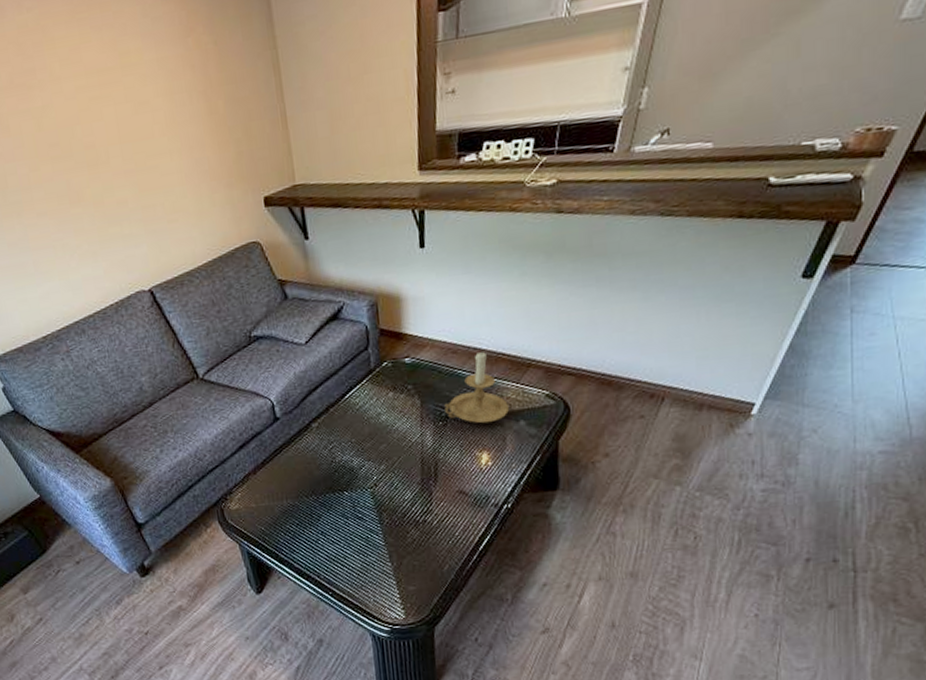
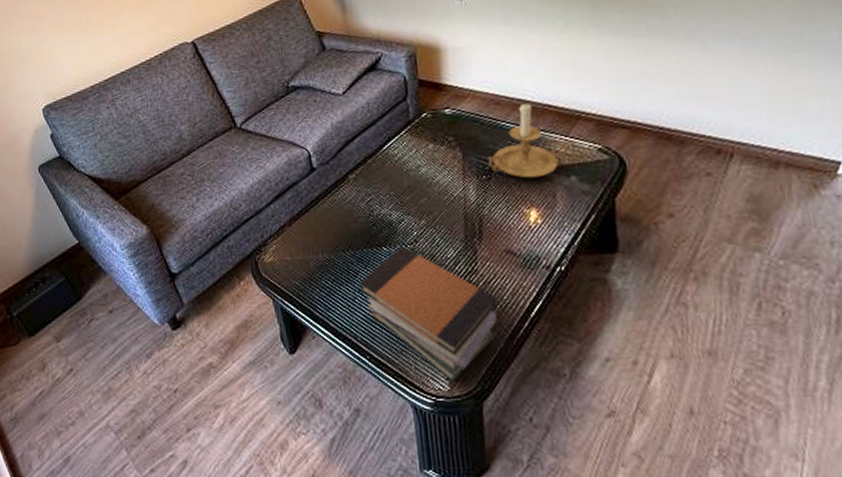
book stack: none [321,490,450,610] -> present [359,246,497,381]

